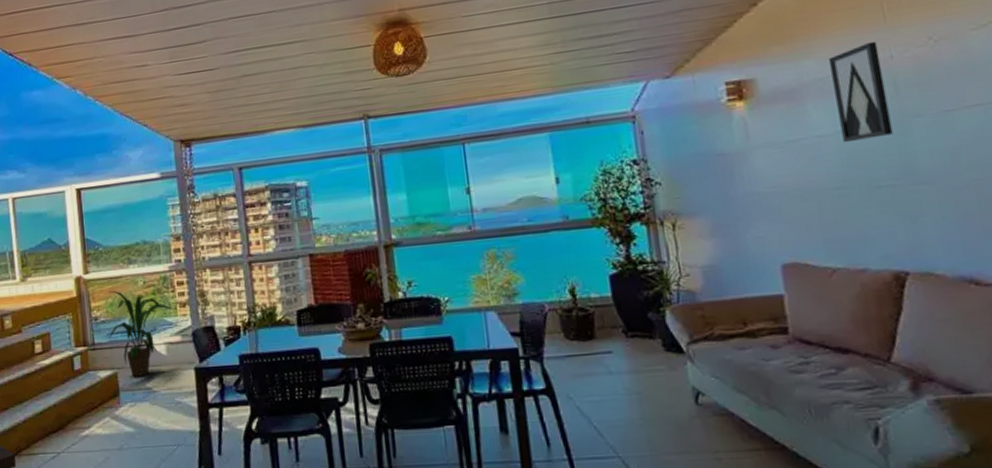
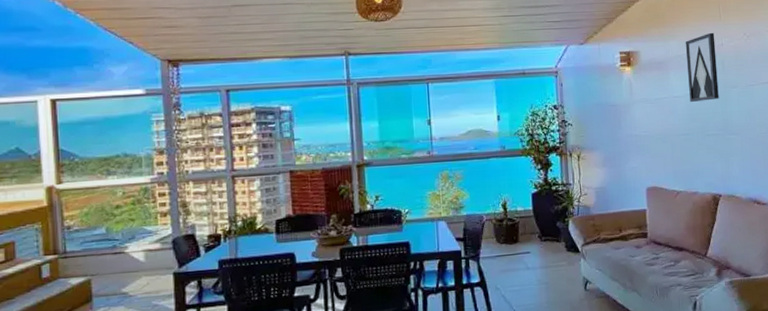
house plant: present [108,290,174,377] -> none [82,200,154,283]

